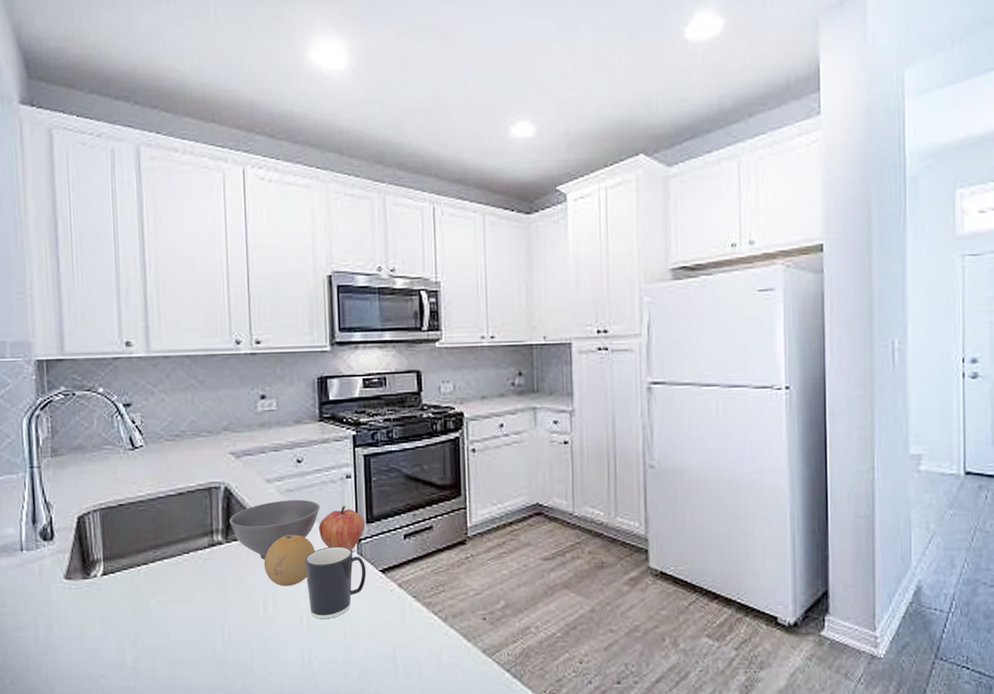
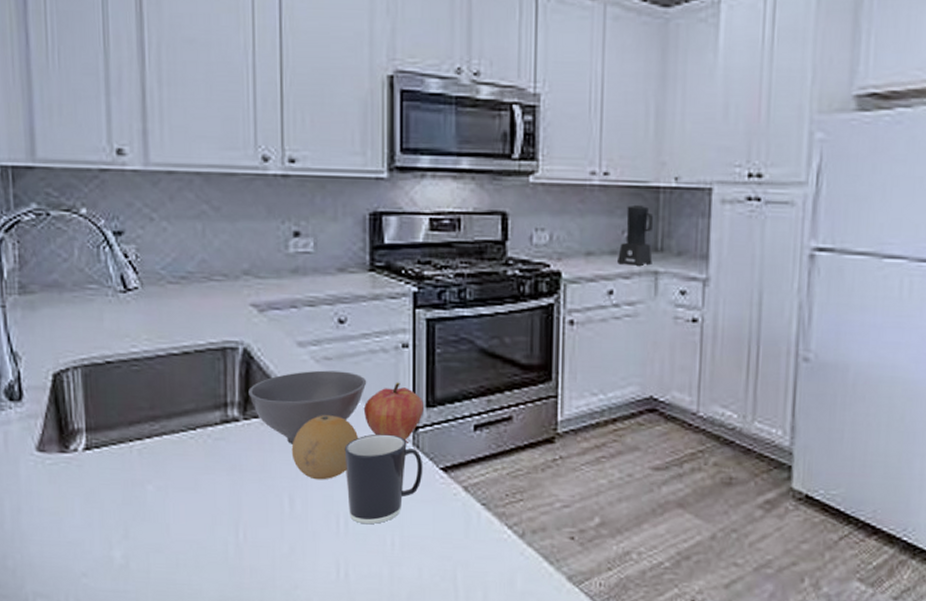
blender: none [505,358,531,405] -> present [618,204,654,267]

